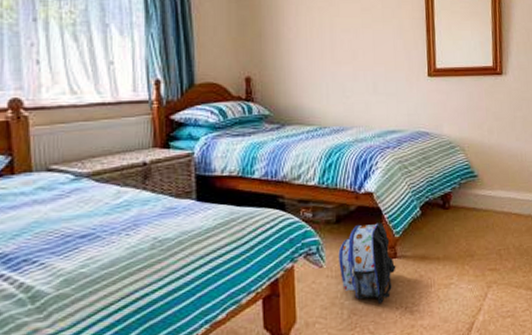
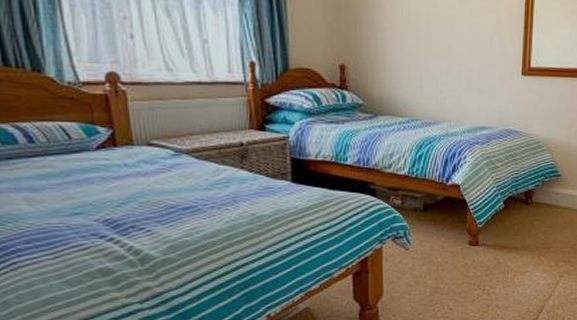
backpack: present [338,222,396,304] -> none [424,213,477,285]

